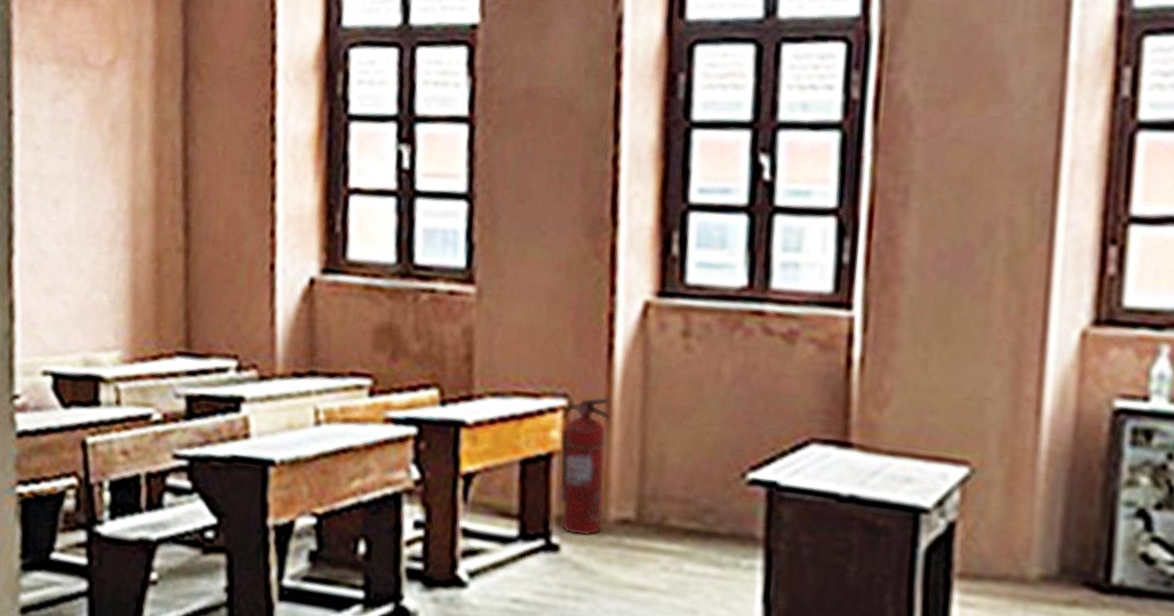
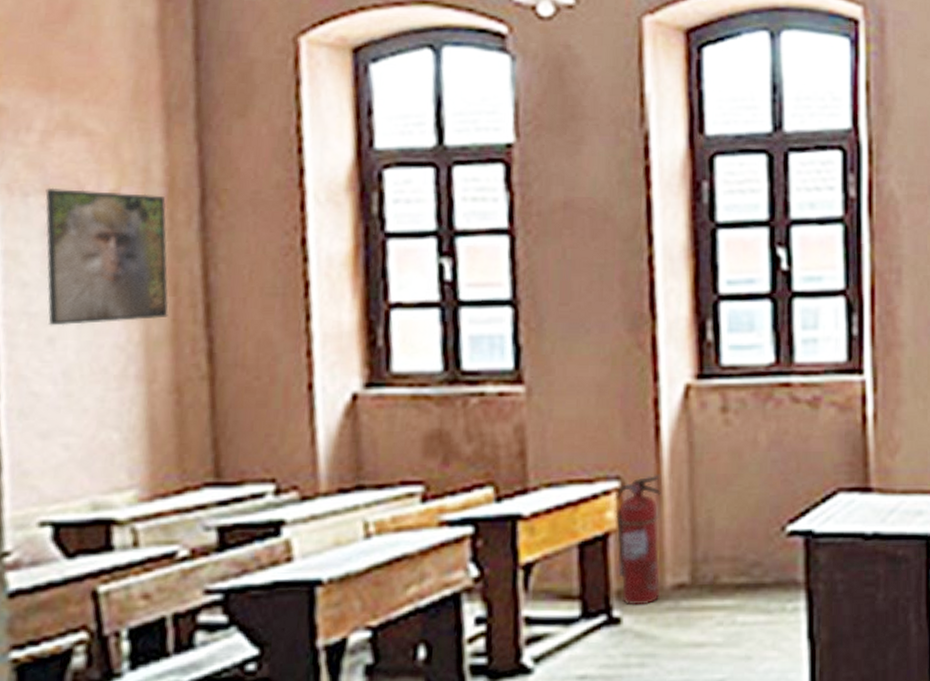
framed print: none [54,56,154,190] -> present [45,187,169,326]

